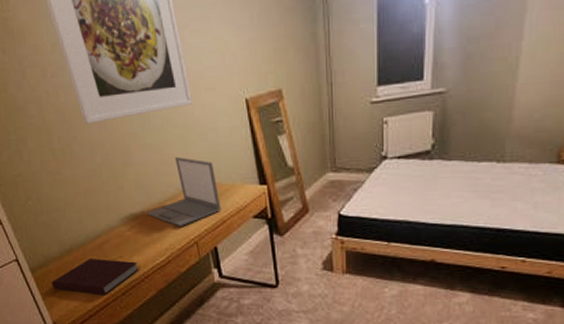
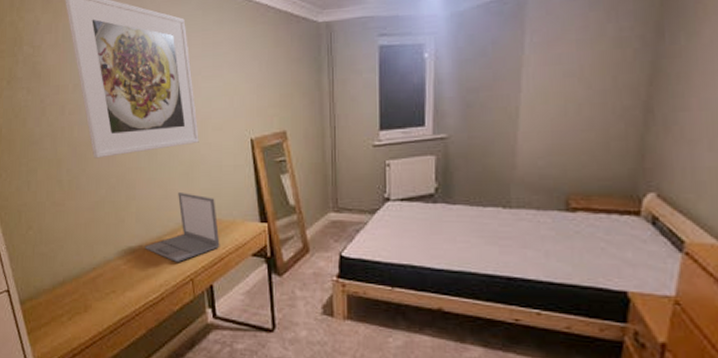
notebook: present [51,259,139,295] -> none [39,292,131,333]

